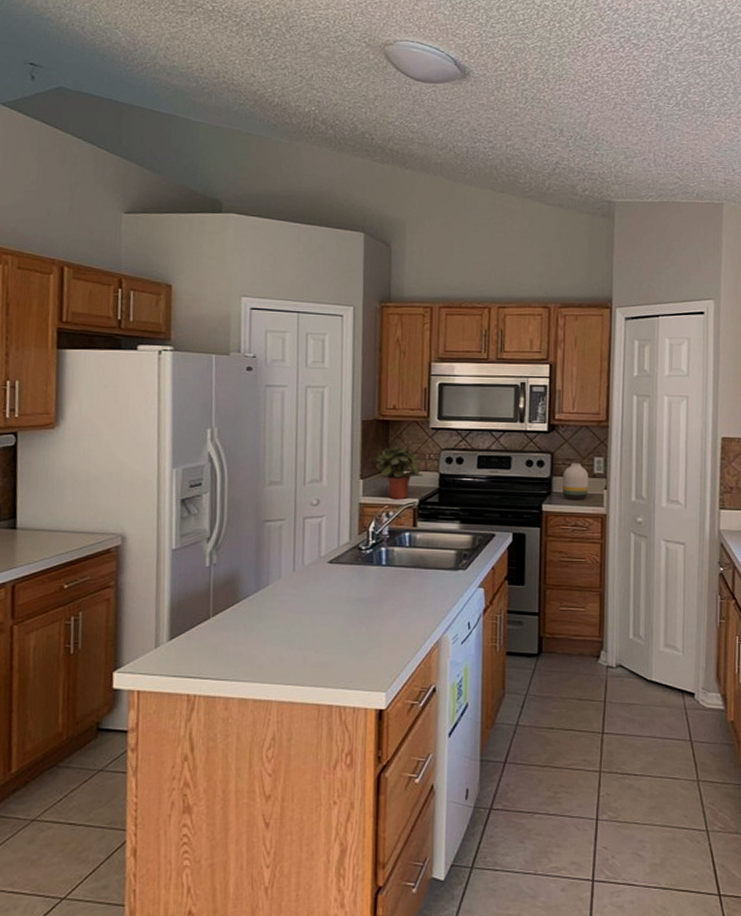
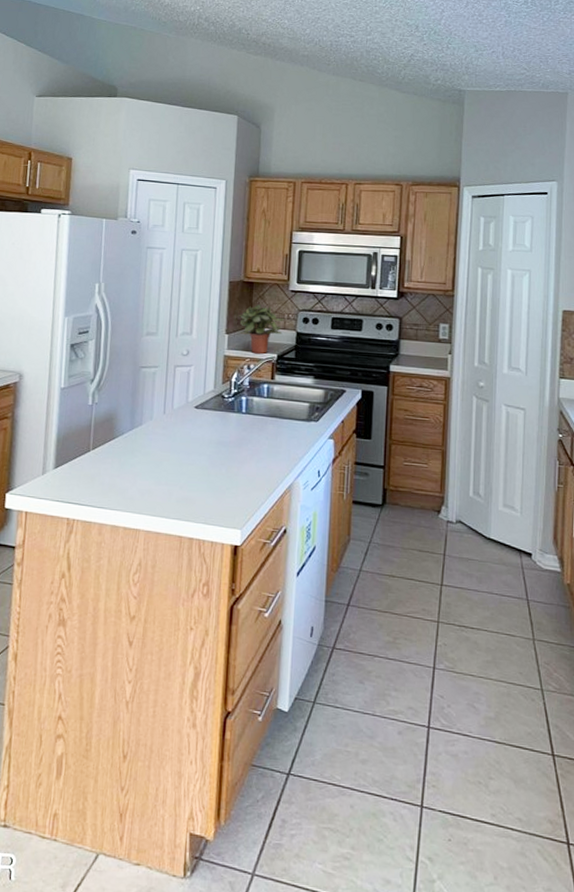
vase: present [563,462,589,501] -> none [409,327,435,364]

